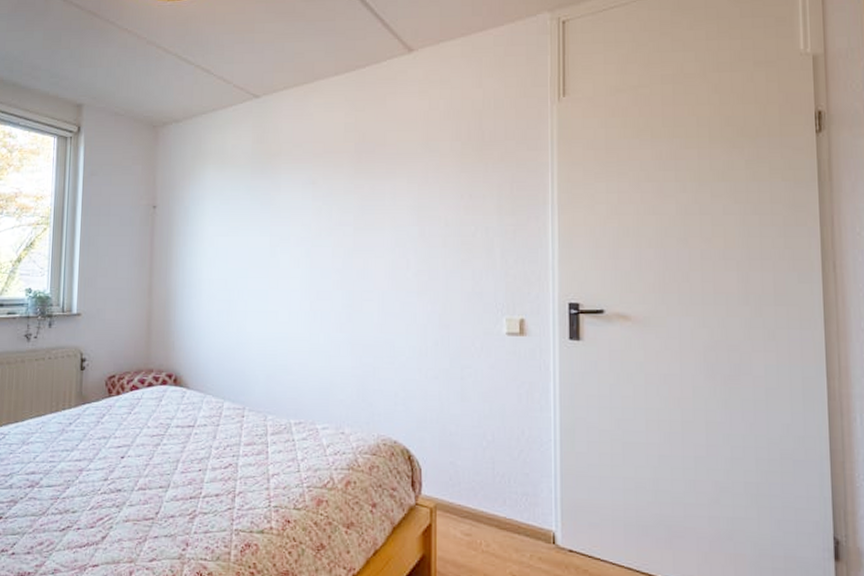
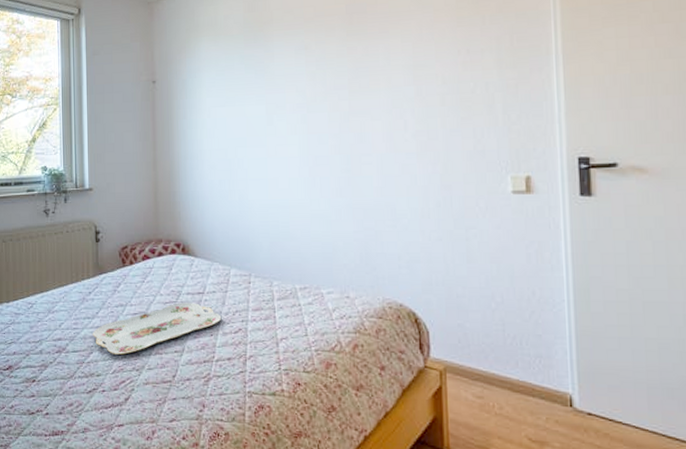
serving tray: none [70,436,212,490] -> present [92,302,222,355]

